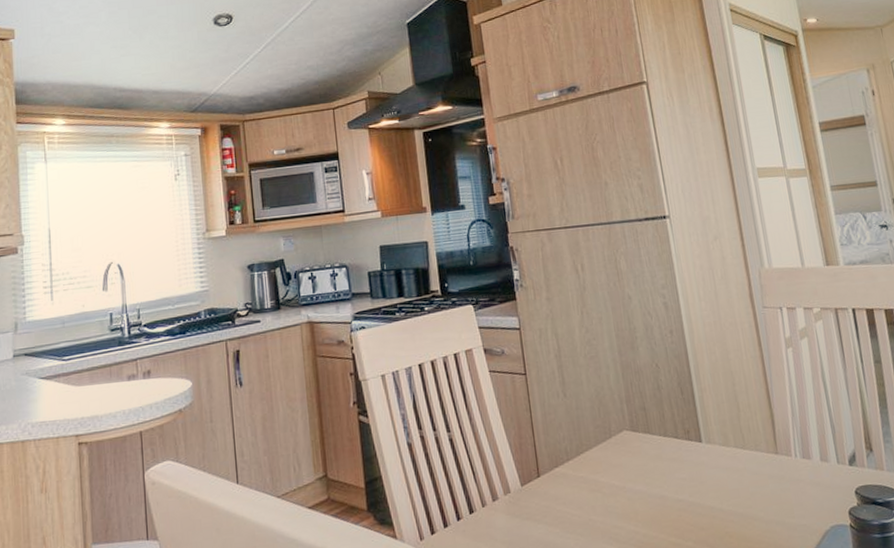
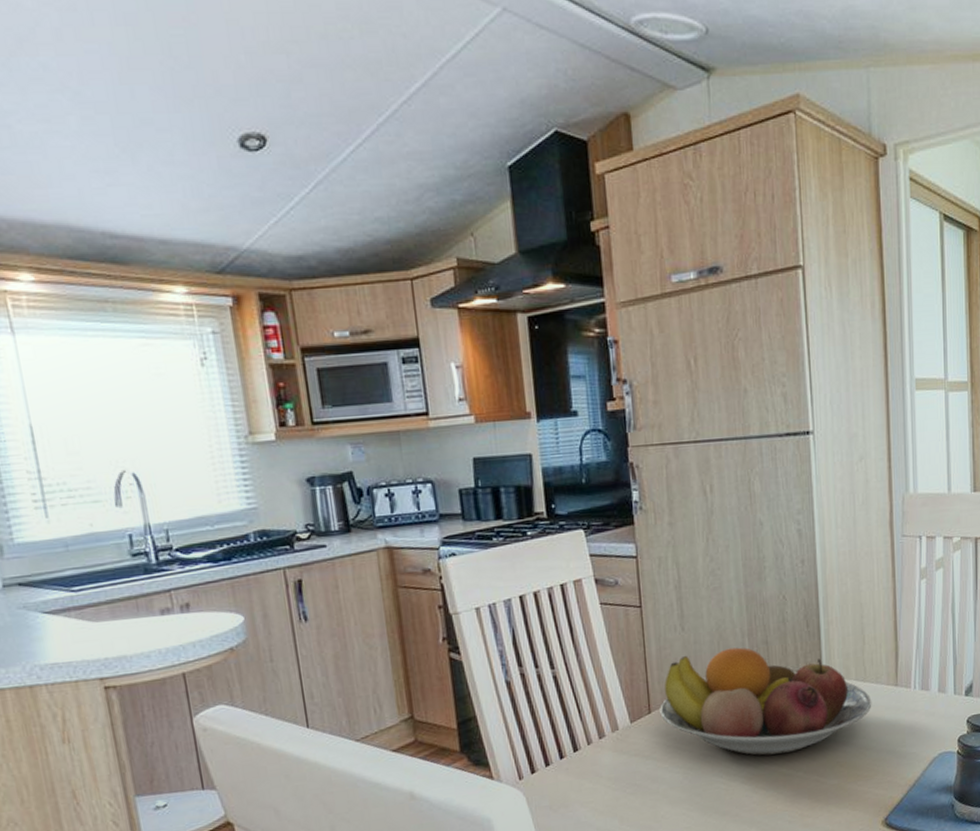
fruit bowl: none [548,413,755,523] -> present [660,647,872,756]

